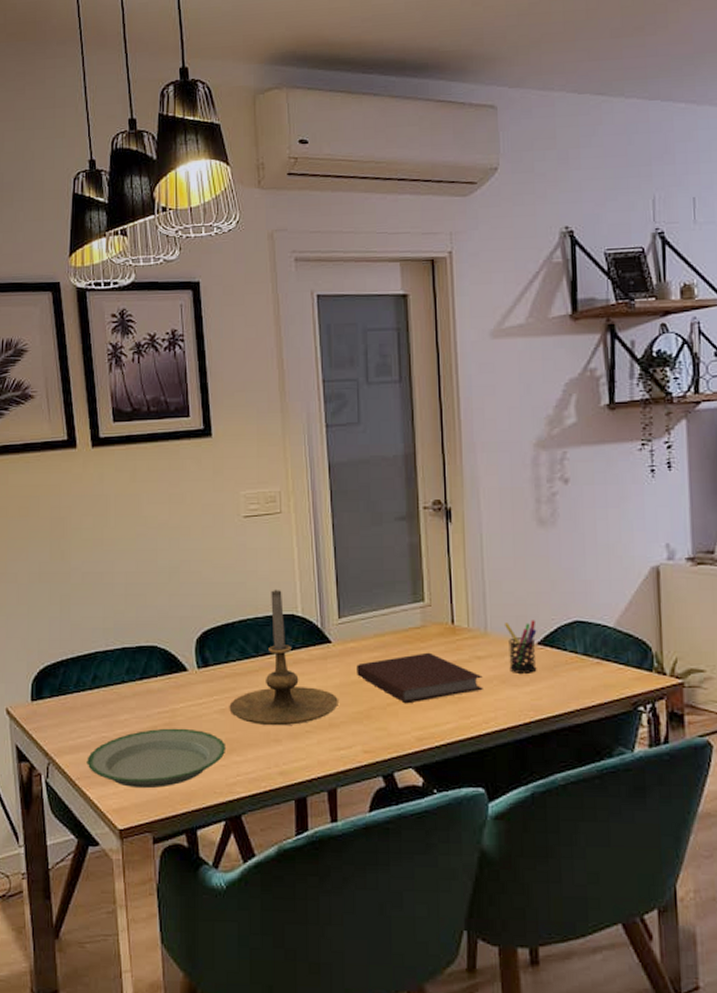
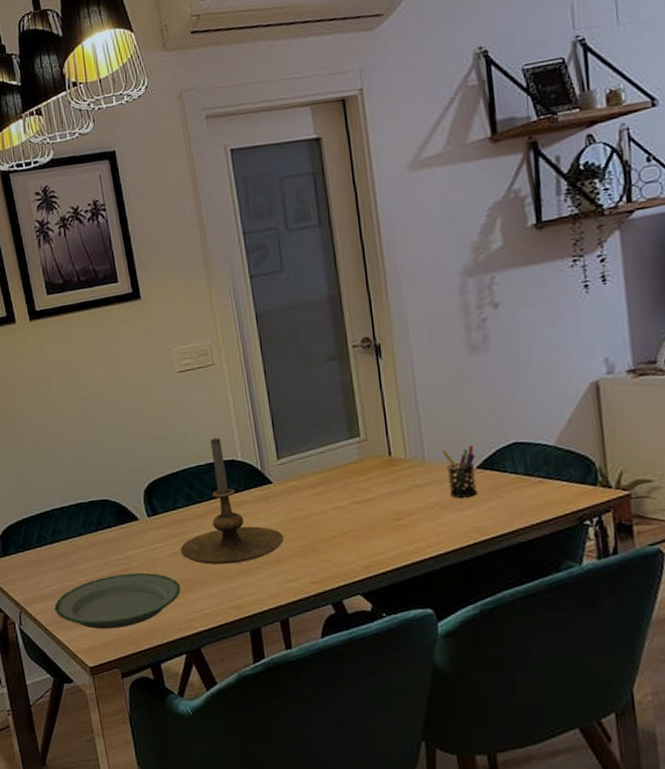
notebook: present [357,652,483,704] -> none [298,484,425,535]

